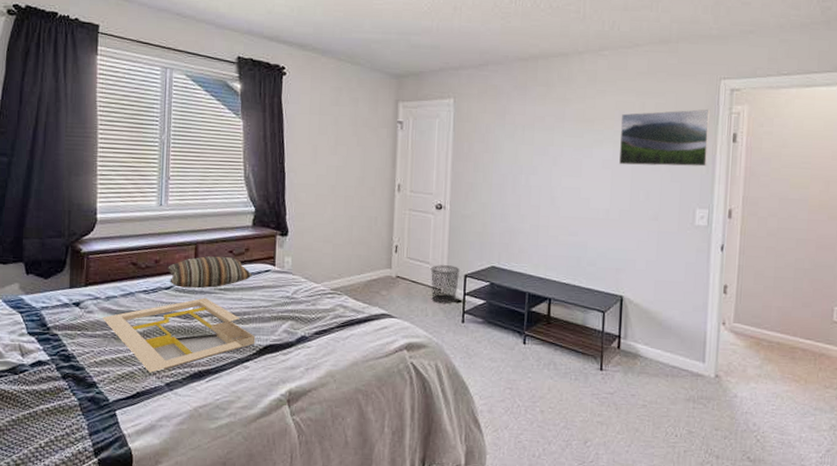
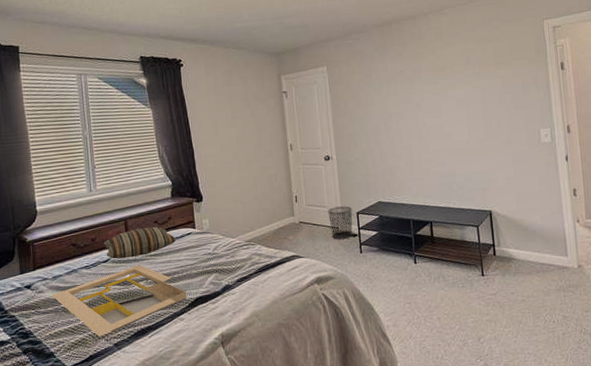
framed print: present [619,109,710,167] -> none [466,45,544,102]

